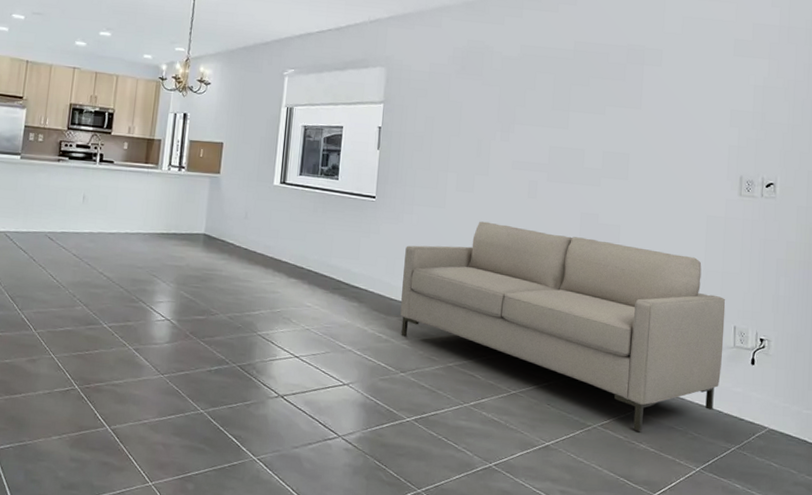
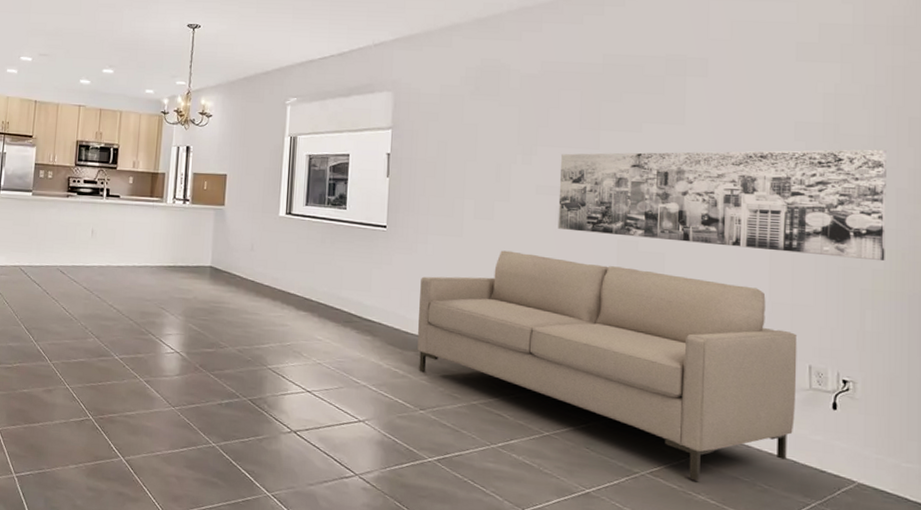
wall art: none [530,132,801,235] -> present [557,149,886,262]

